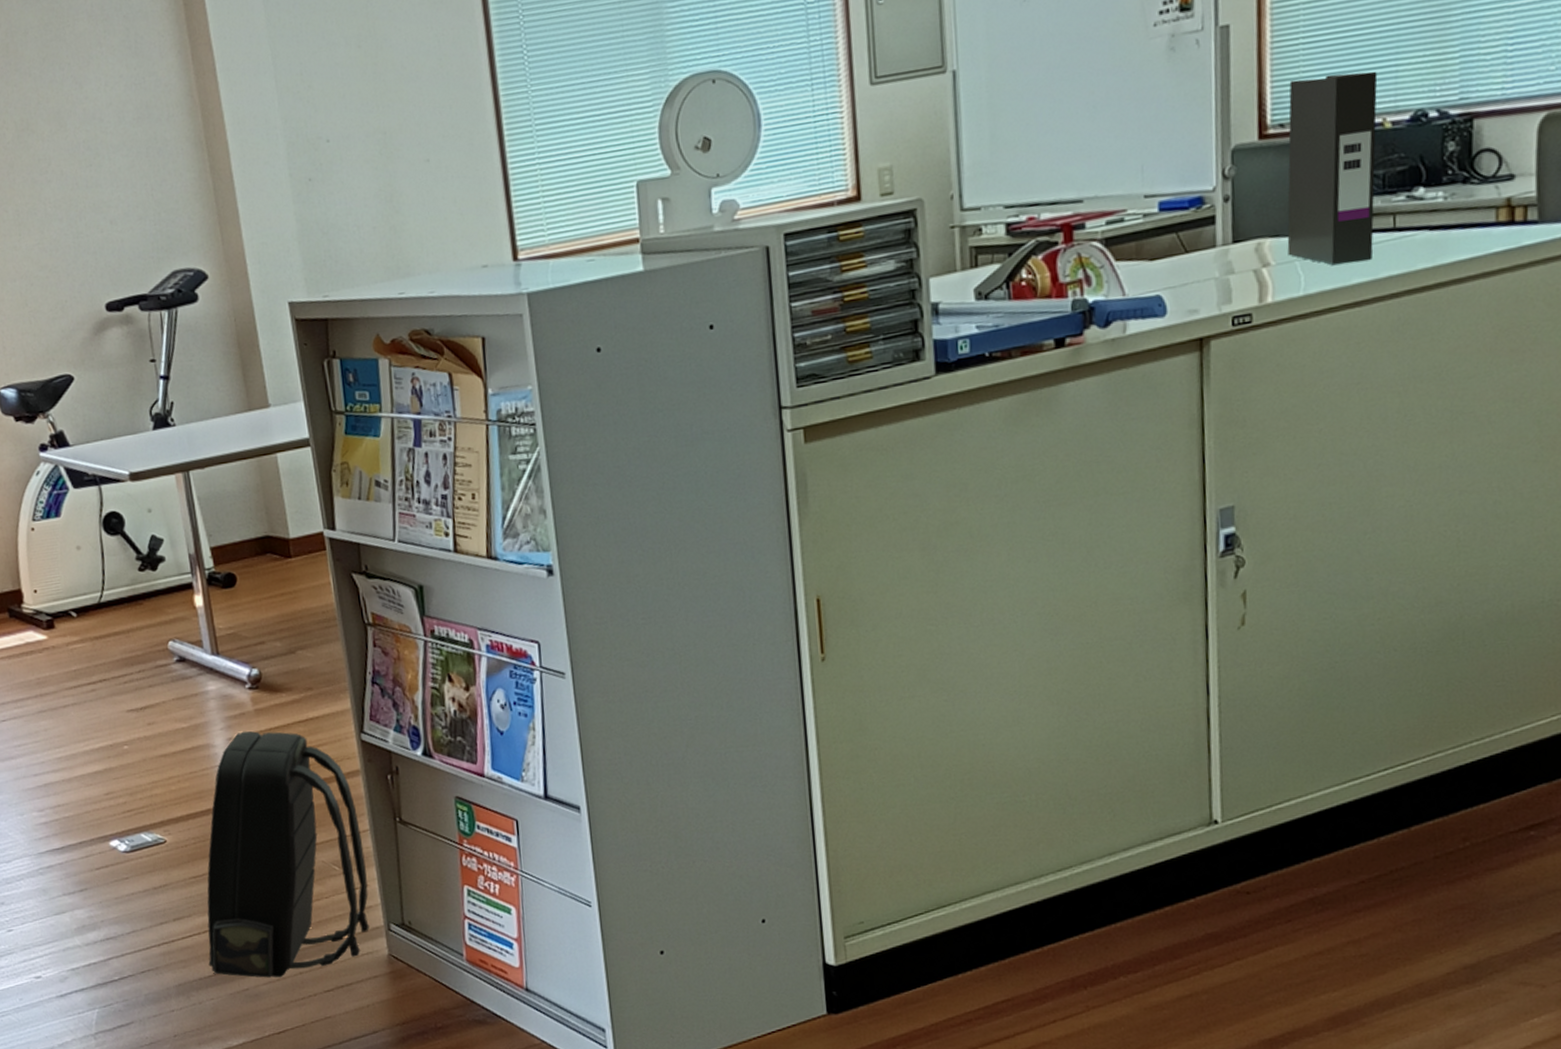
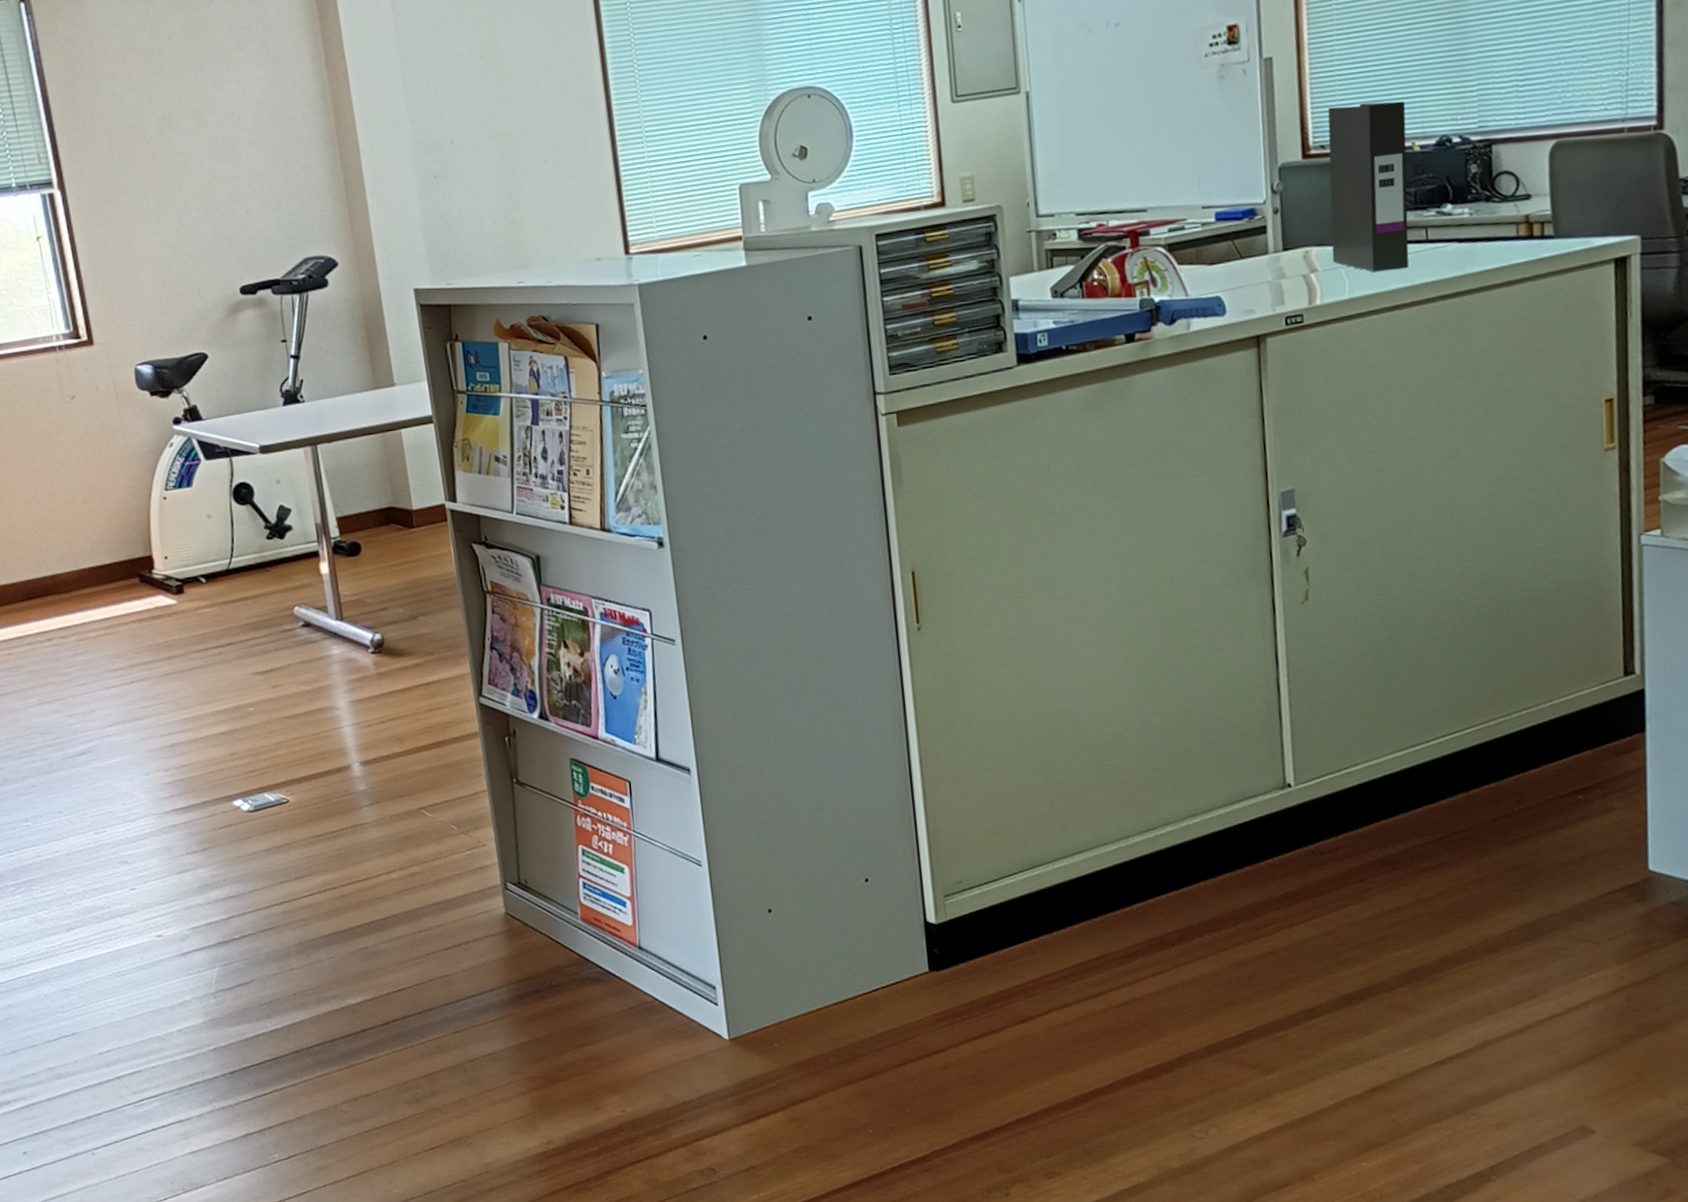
backpack: present [207,730,369,978] -> none [328,693,487,937]

